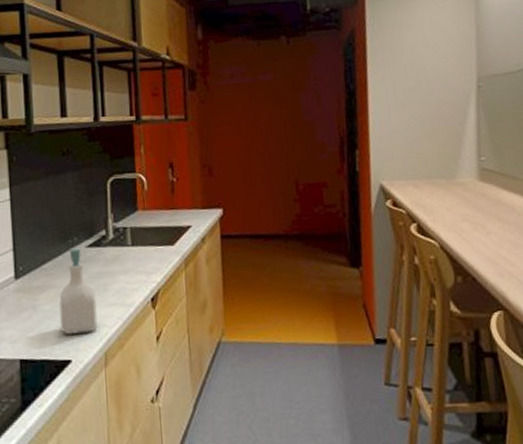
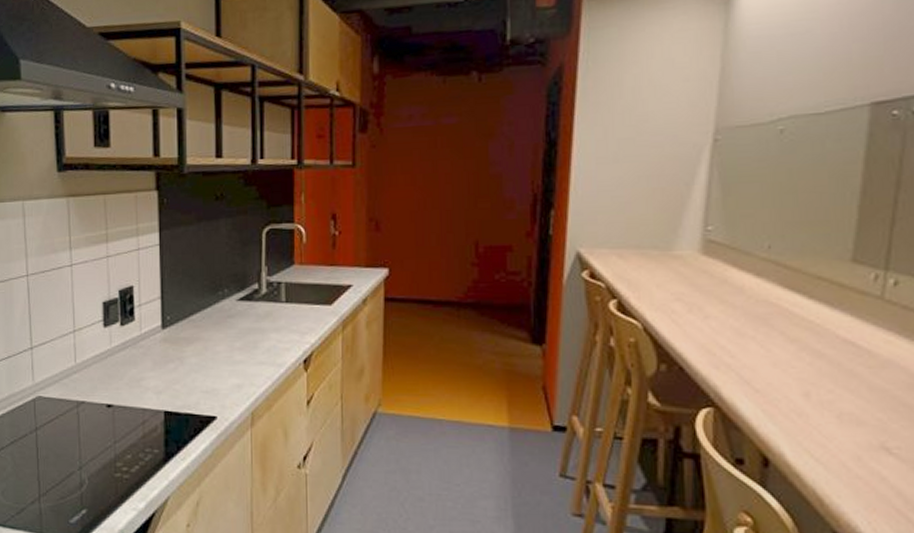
soap bottle: present [59,248,98,334] -> none [207,301,245,390]

